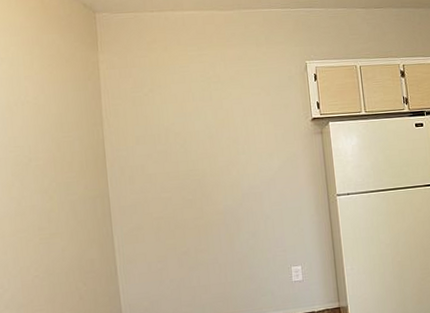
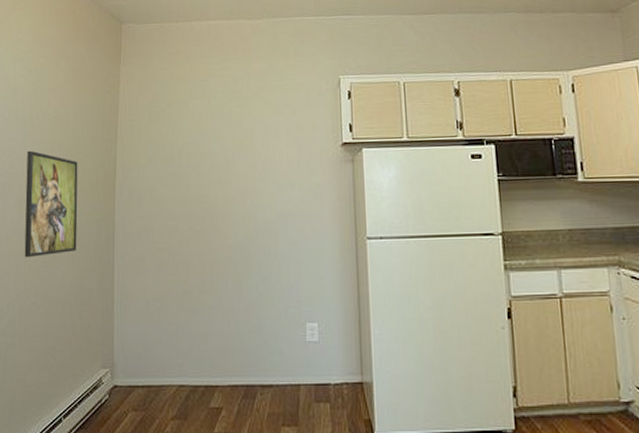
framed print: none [9,136,74,237] -> present [24,150,78,258]

